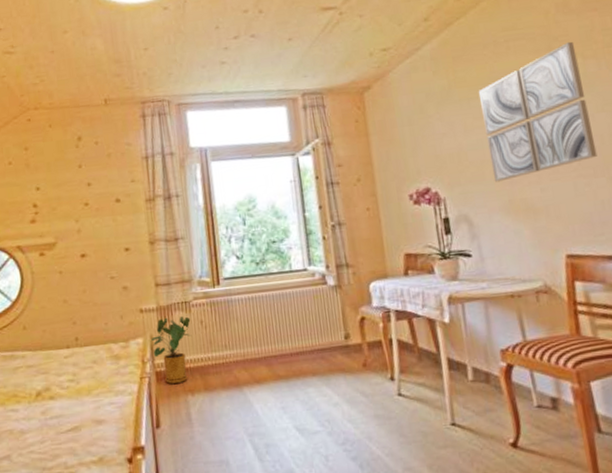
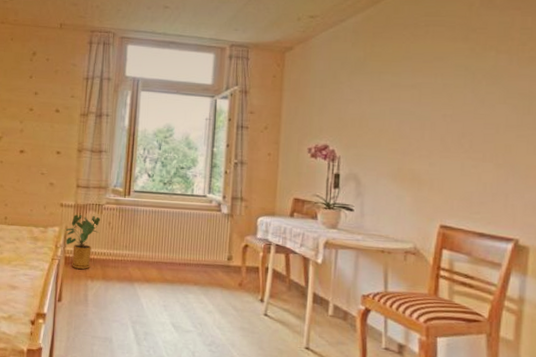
wall art: present [478,41,598,182] -> none [388,34,491,151]

